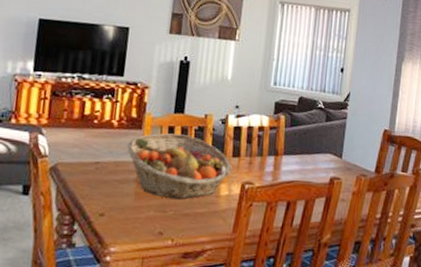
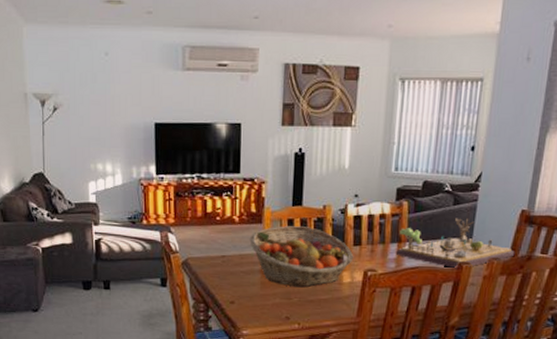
gameboard: none [273,134,380,185] -> present [397,218,515,269]

